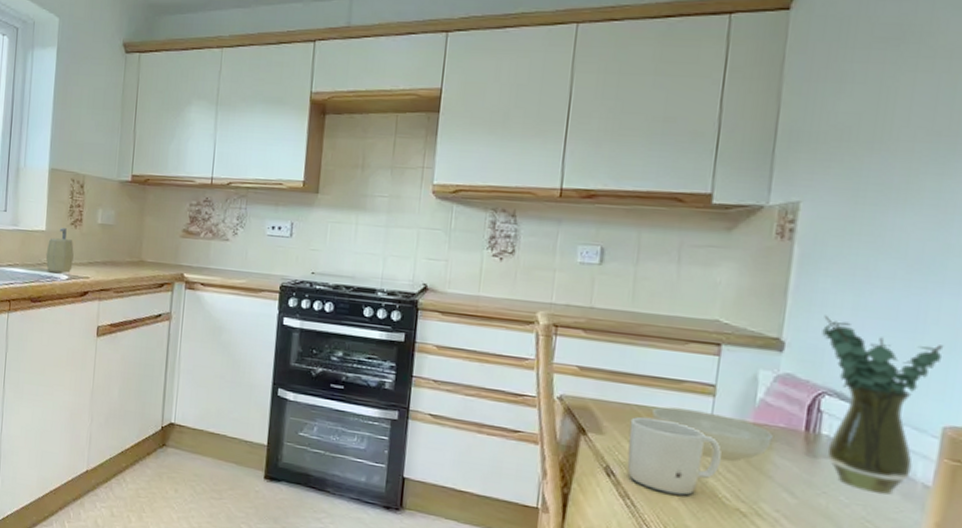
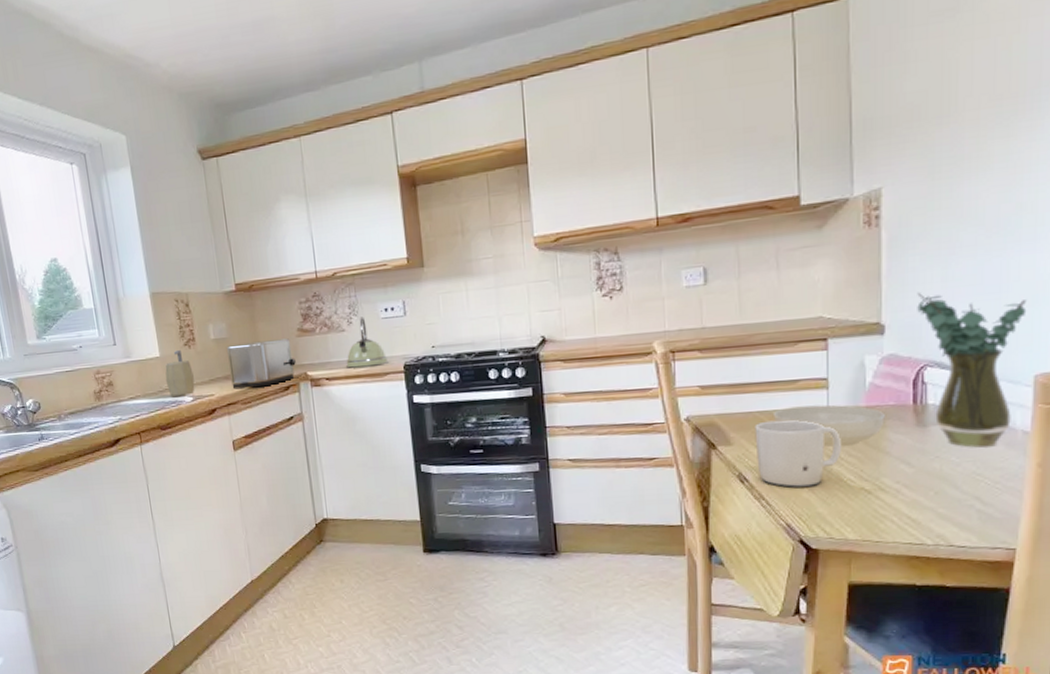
toaster: none [108,233,175,280] -> present [226,338,296,390]
kettle: none [223,230,266,281] -> present [346,316,389,368]

